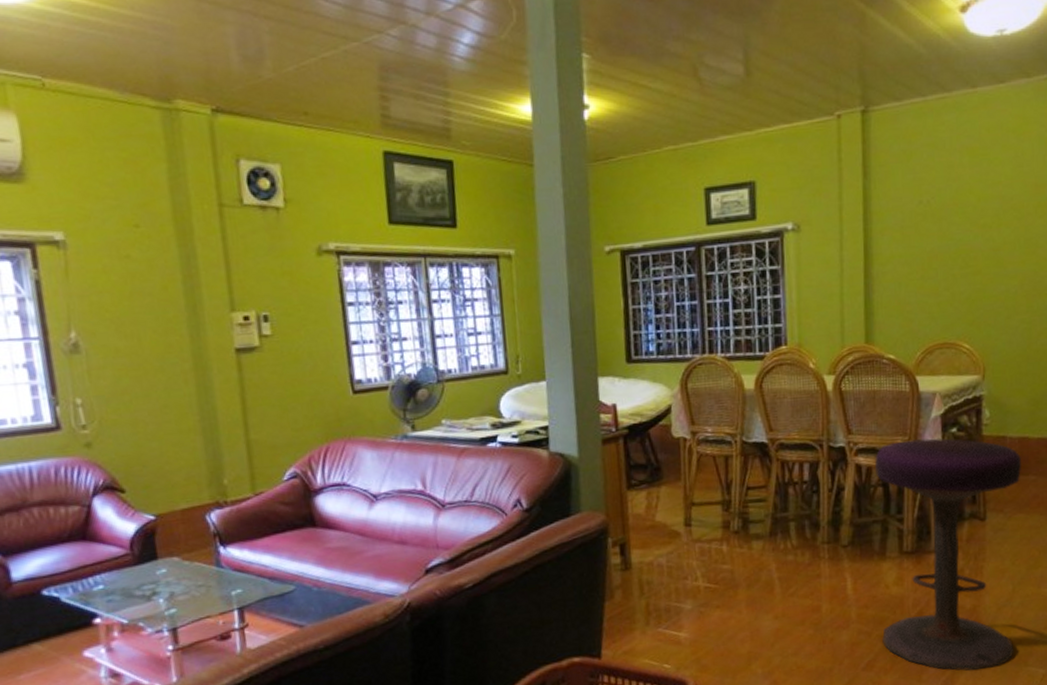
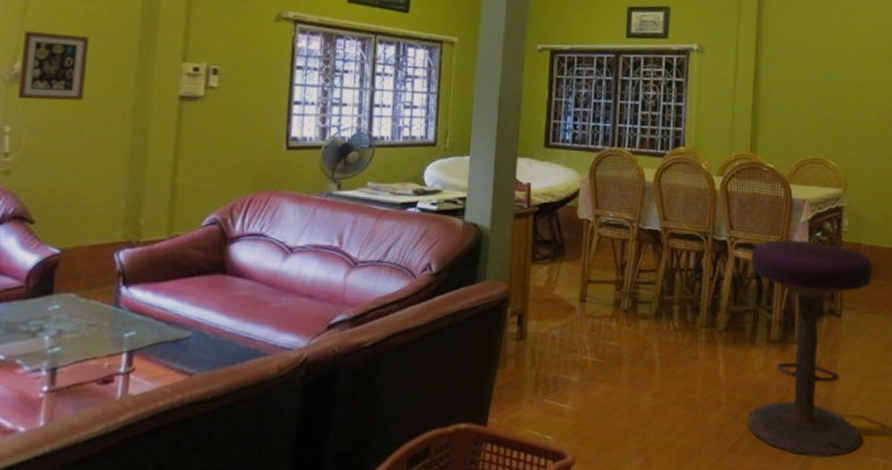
picture frame: none [71,296,143,370] -> present [18,30,90,101]

